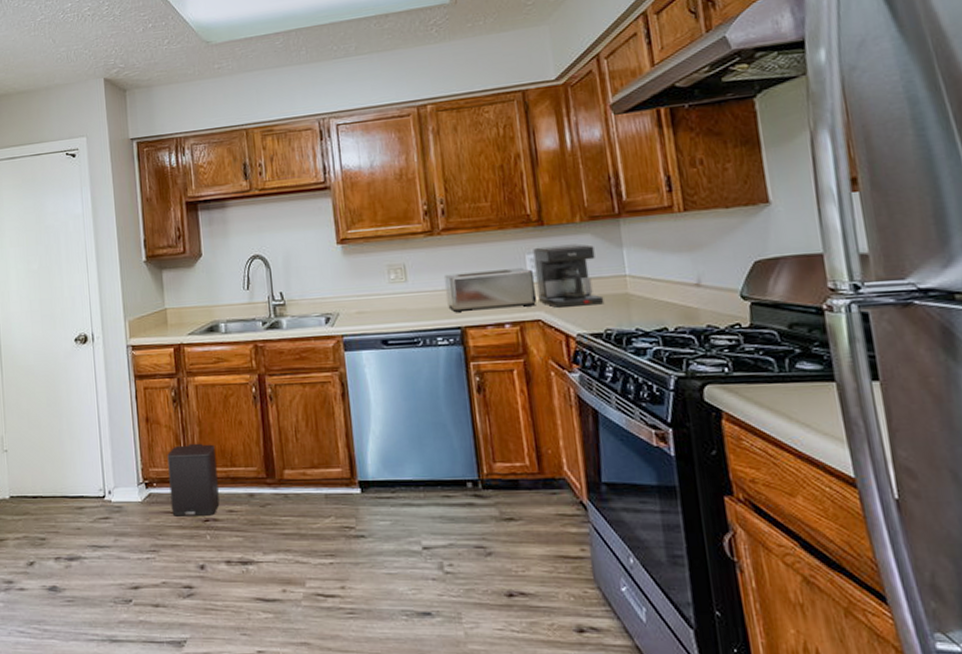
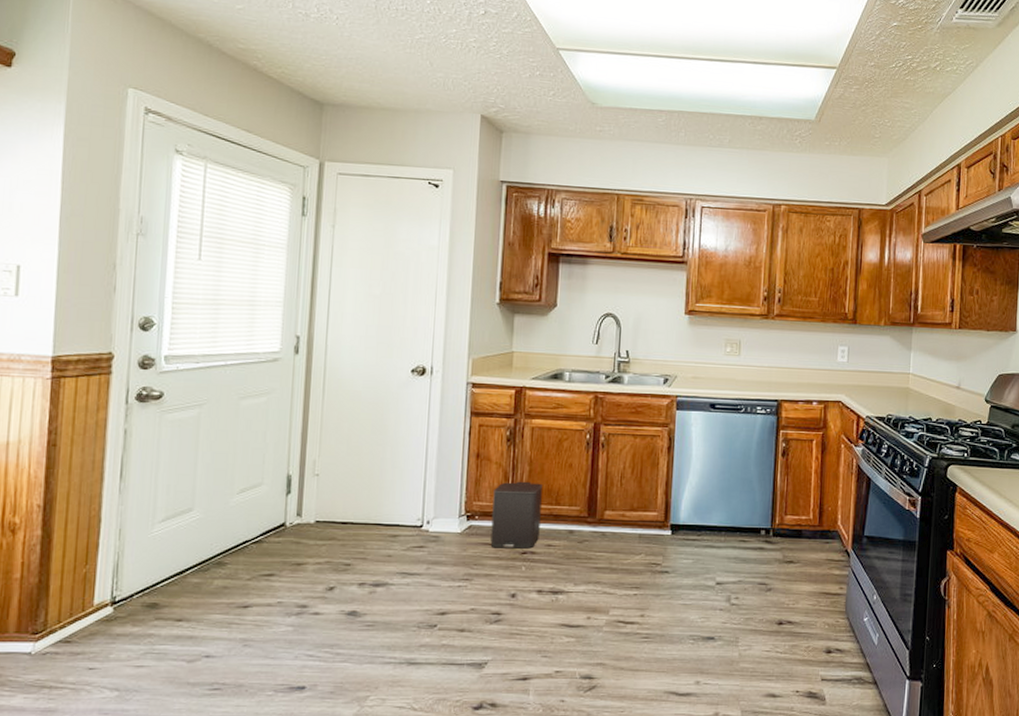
toaster: present [443,267,537,313] -> none [769,354,841,389]
coffee maker: present [533,244,604,308] -> none [842,341,891,394]

